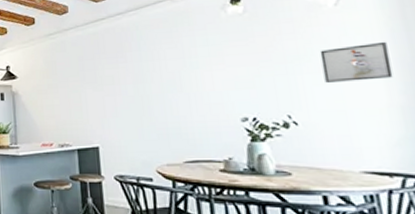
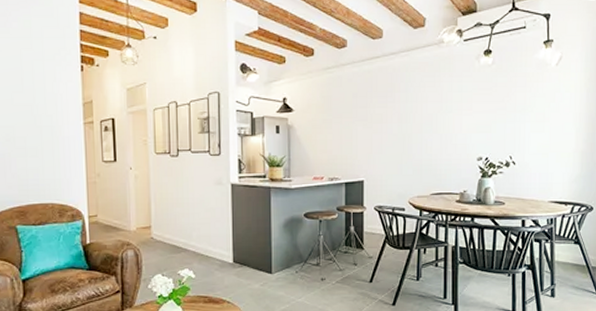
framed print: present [319,41,394,83] -> none [539,99,583,130]

